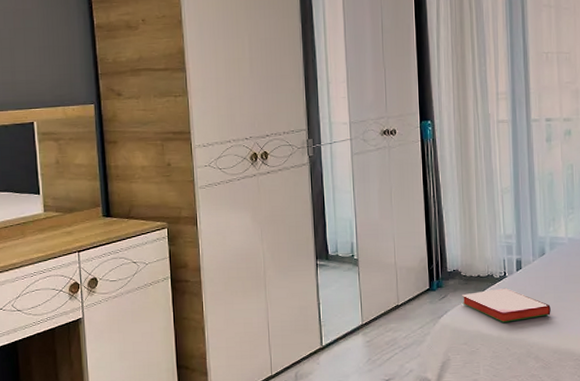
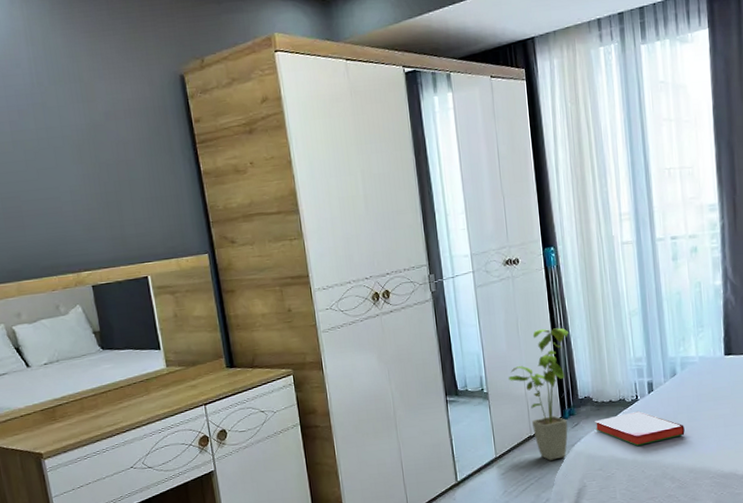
house plant: none [379,199,441,331] -> present [508,328,569,461]

